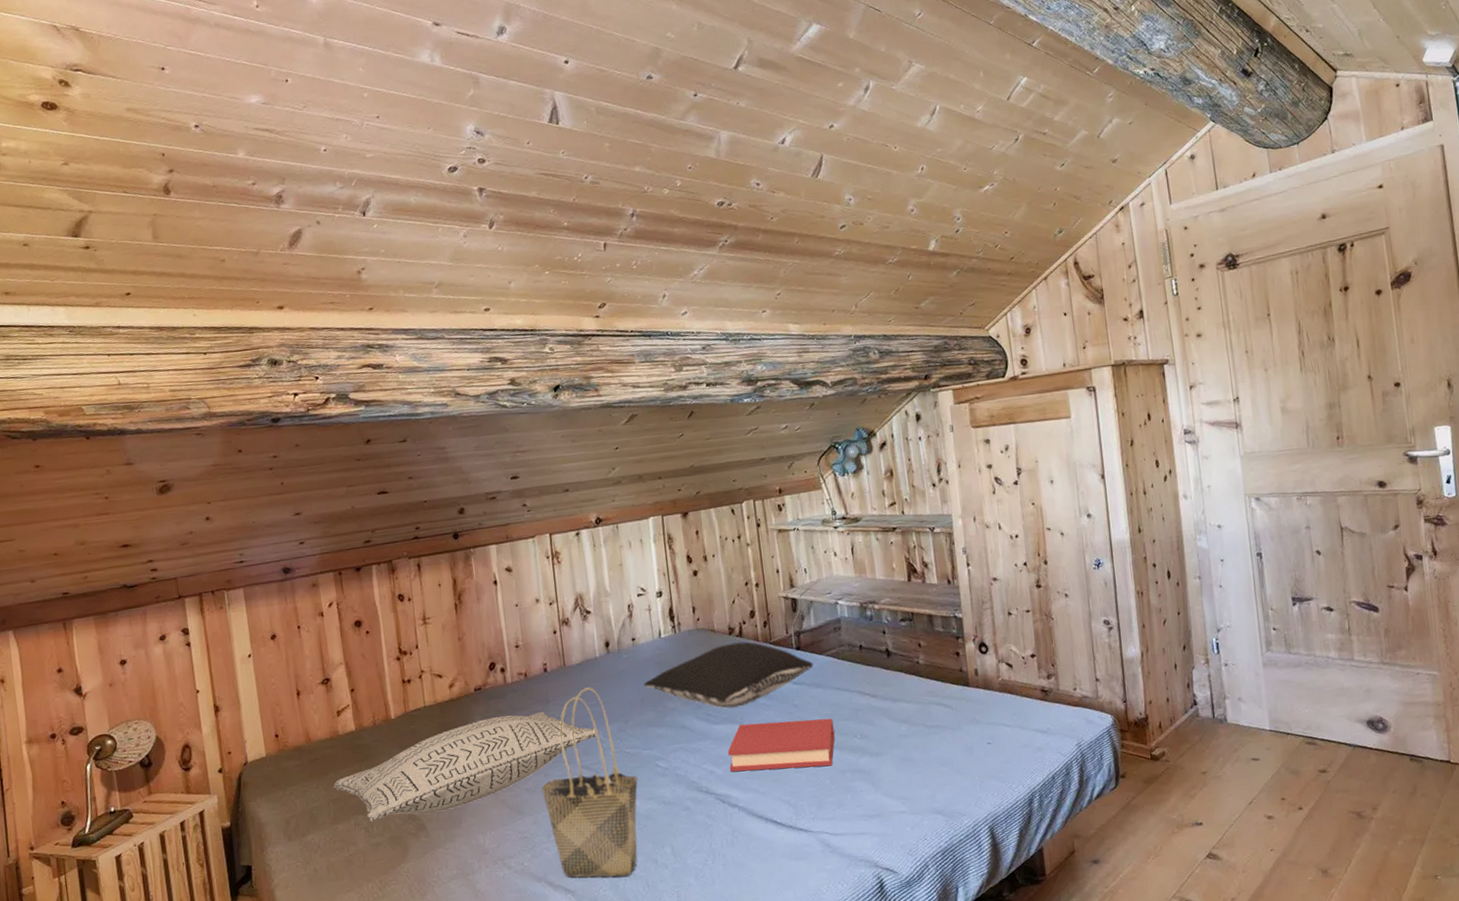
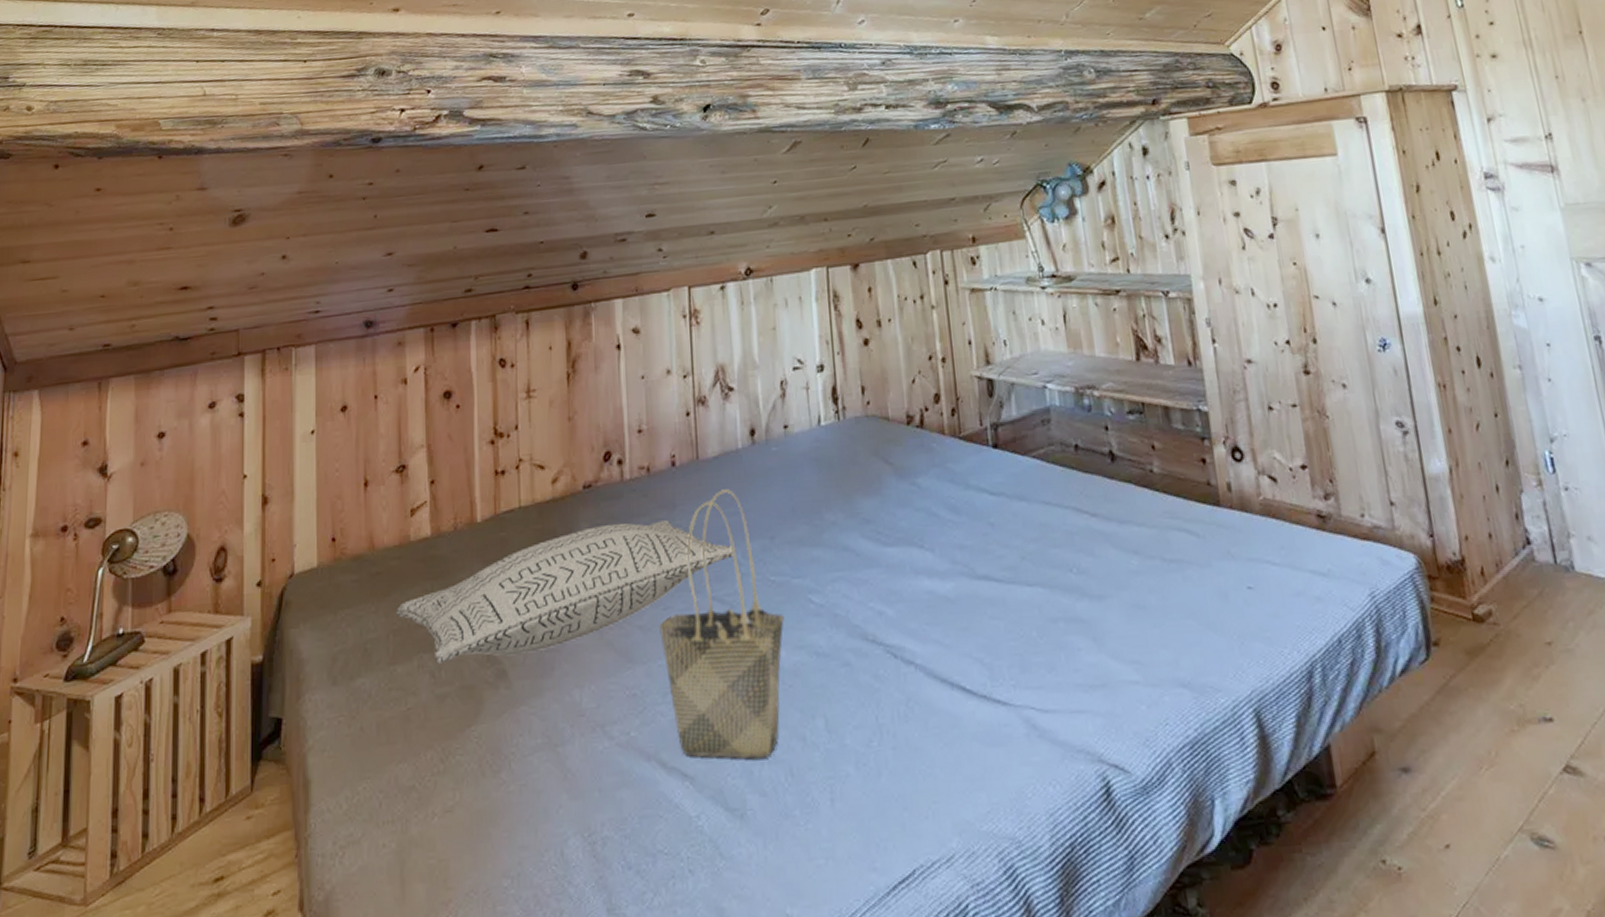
pillow: present [643,641,813,709] -> none [796,434,1015,525]
hardback book: present [727,718,835,772] -> none [901,543,1044,615]

